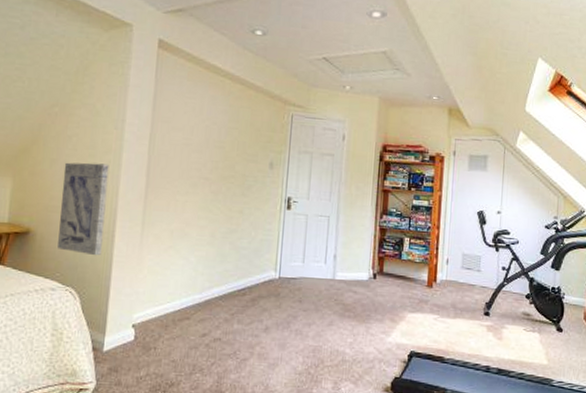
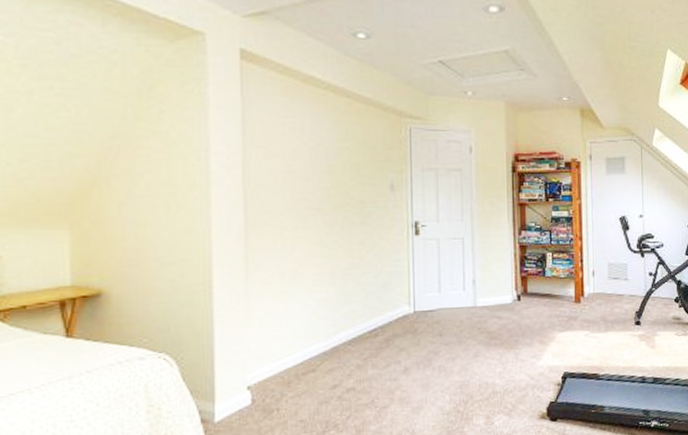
wall art: present [57,162,109,256] -> none [137,203,198,313]

